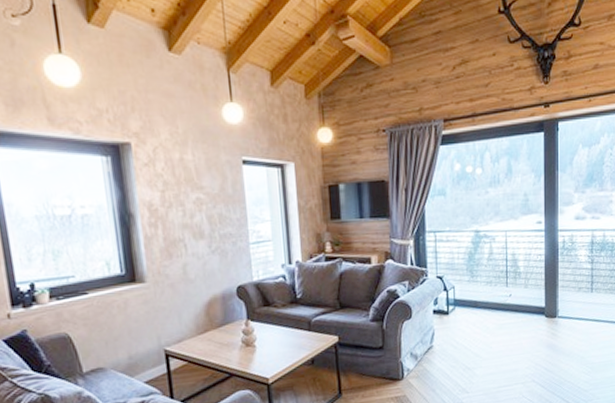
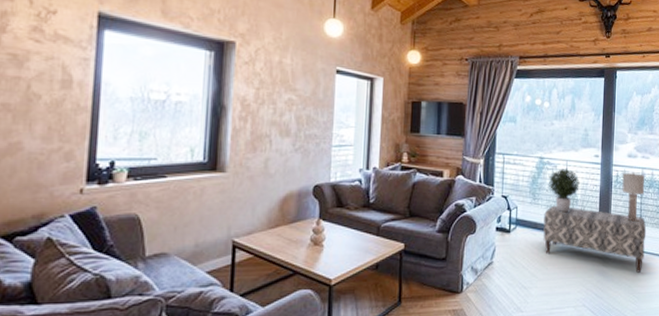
bench: none [484,280,599,343] -> present [543,205,647,273]
potted plant: none [486,240,523,288] -> present [548,169,581,213]
lamp: none [570,236,596,290] -> present [622,172,645,222]

